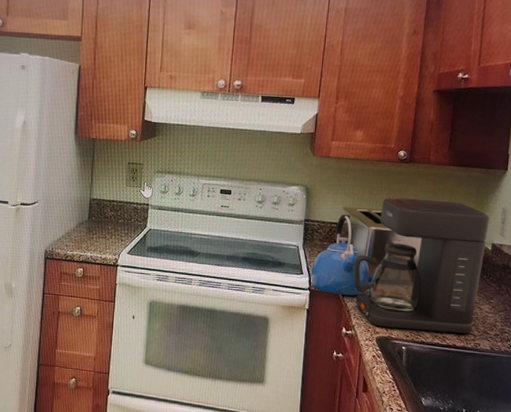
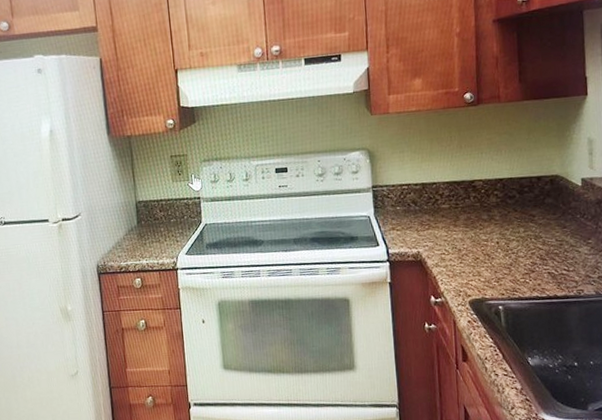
kettle: present [311,215,371,296] -> none [387,173,453,262]
toaster: present [339,206,422,281] -> none [410,160,504,242]
coffee maker: present [353,197,490,334] -> none [432,139,575,289]

